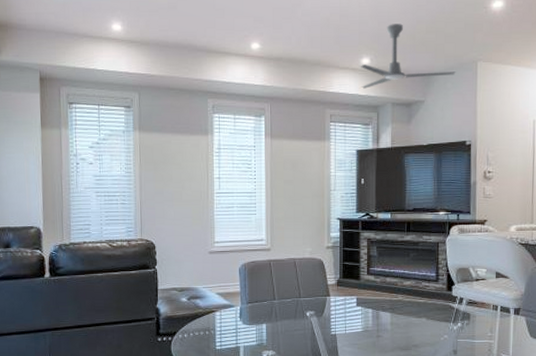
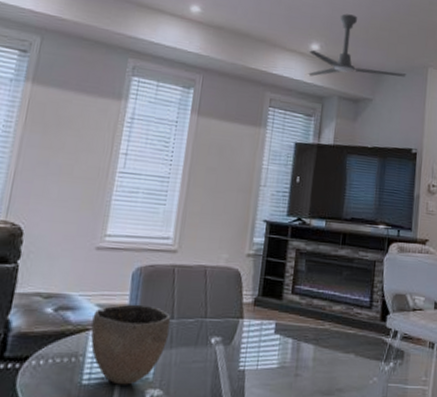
bowl: none [216,291,274,349] -> present [90,304,171,385]

